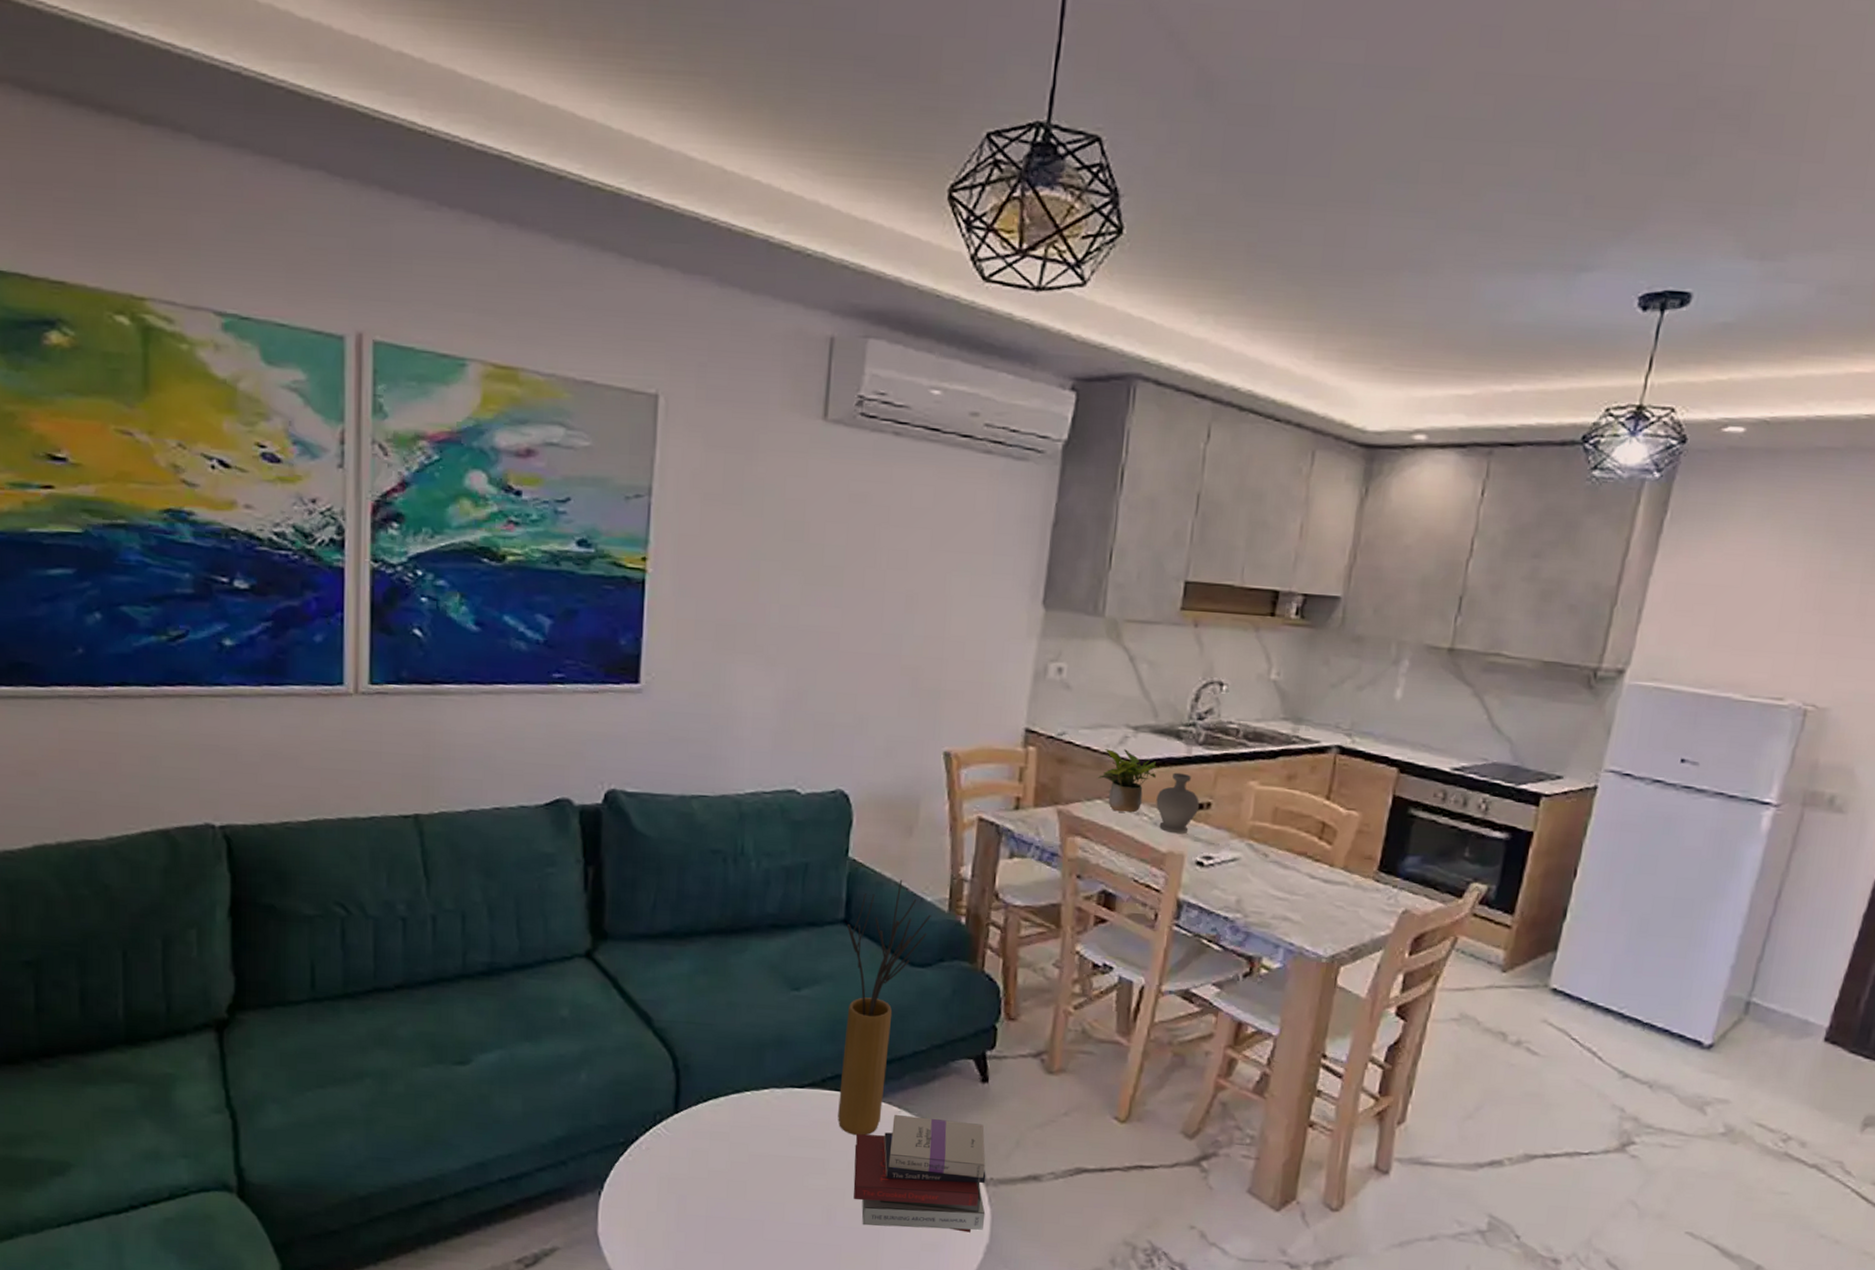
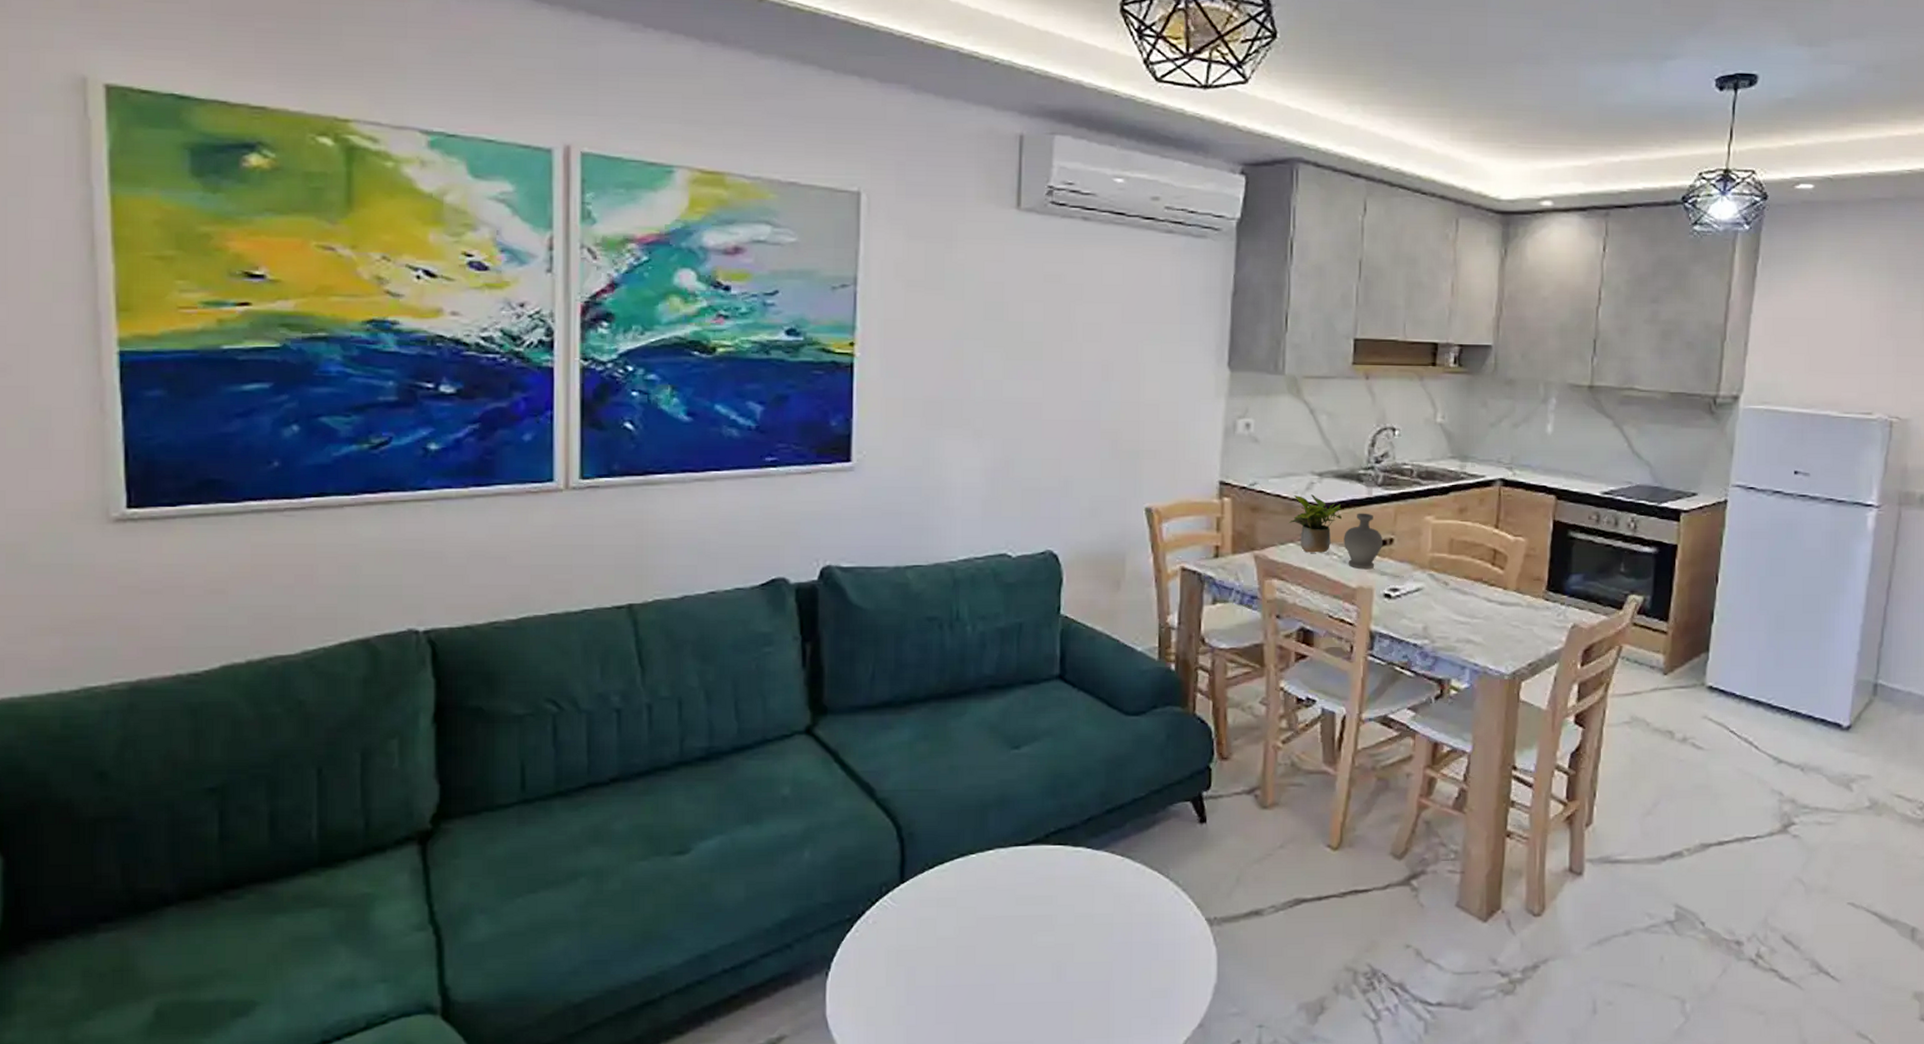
vase: present [838,879,931,1136] -> none [1062,632,1142,887]
books: present [853,1114,986,1233] -> none [1081,862,1212,979]

